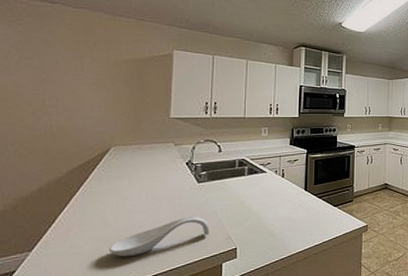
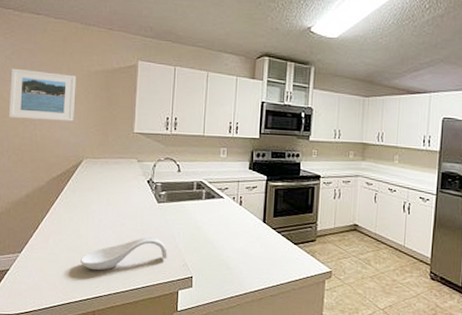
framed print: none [13,57,102,110] -> present [8,68,77,122]

